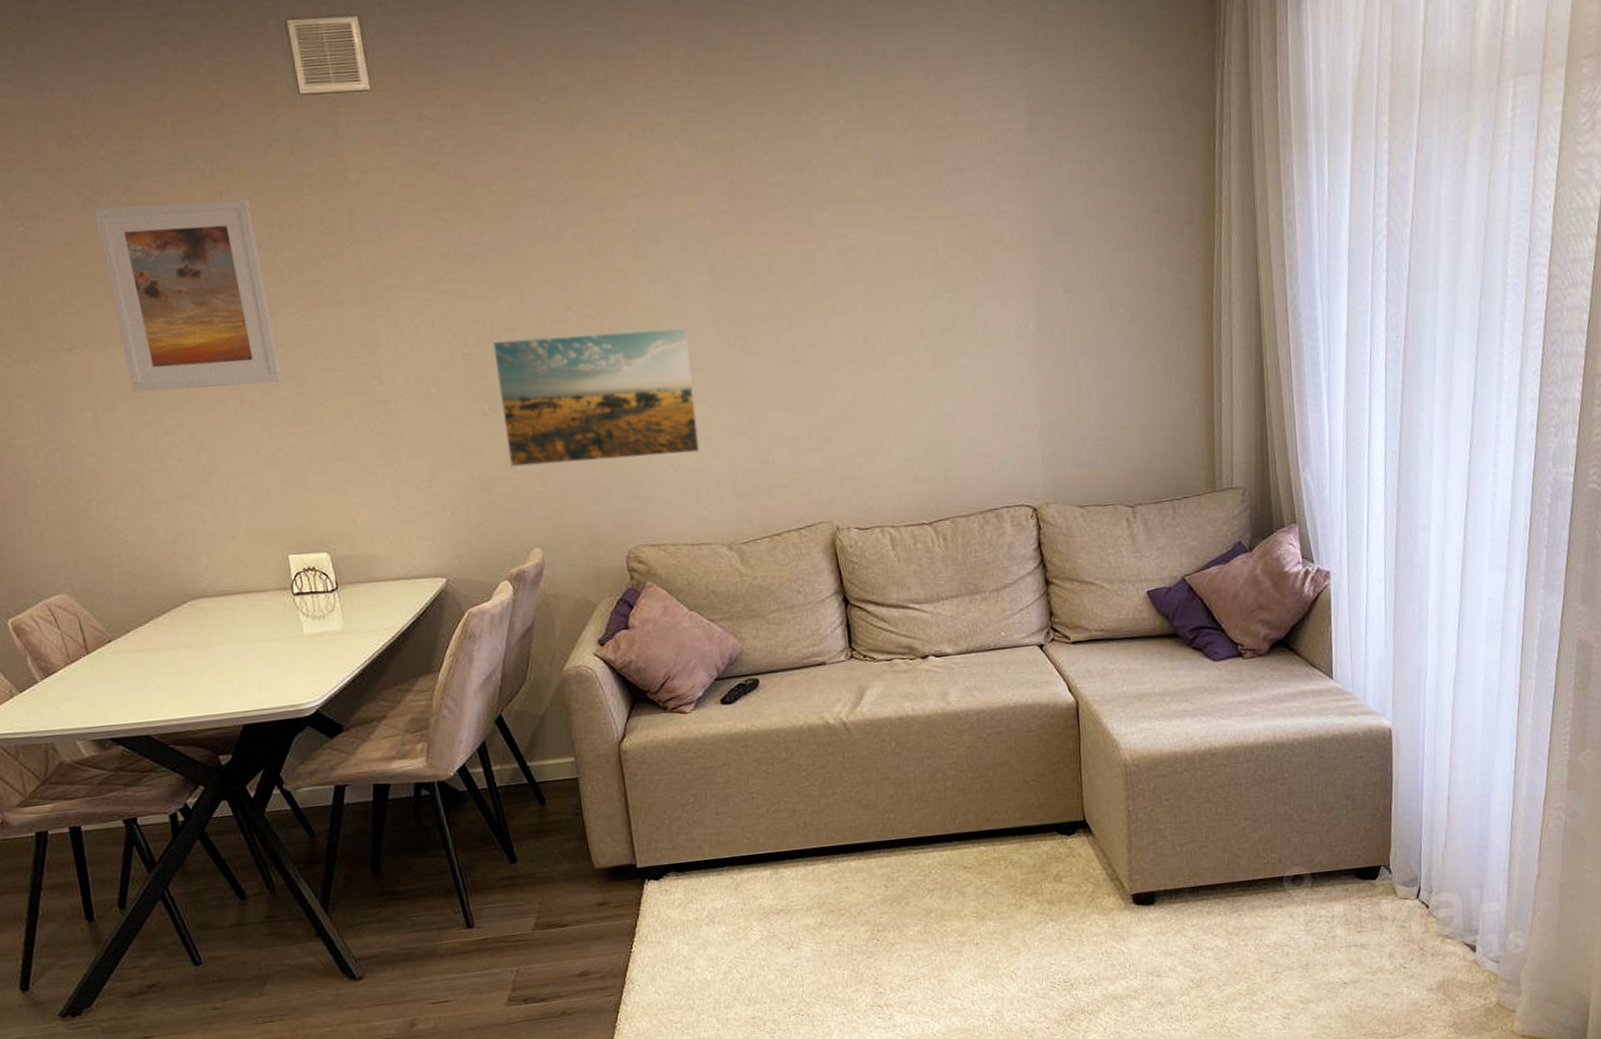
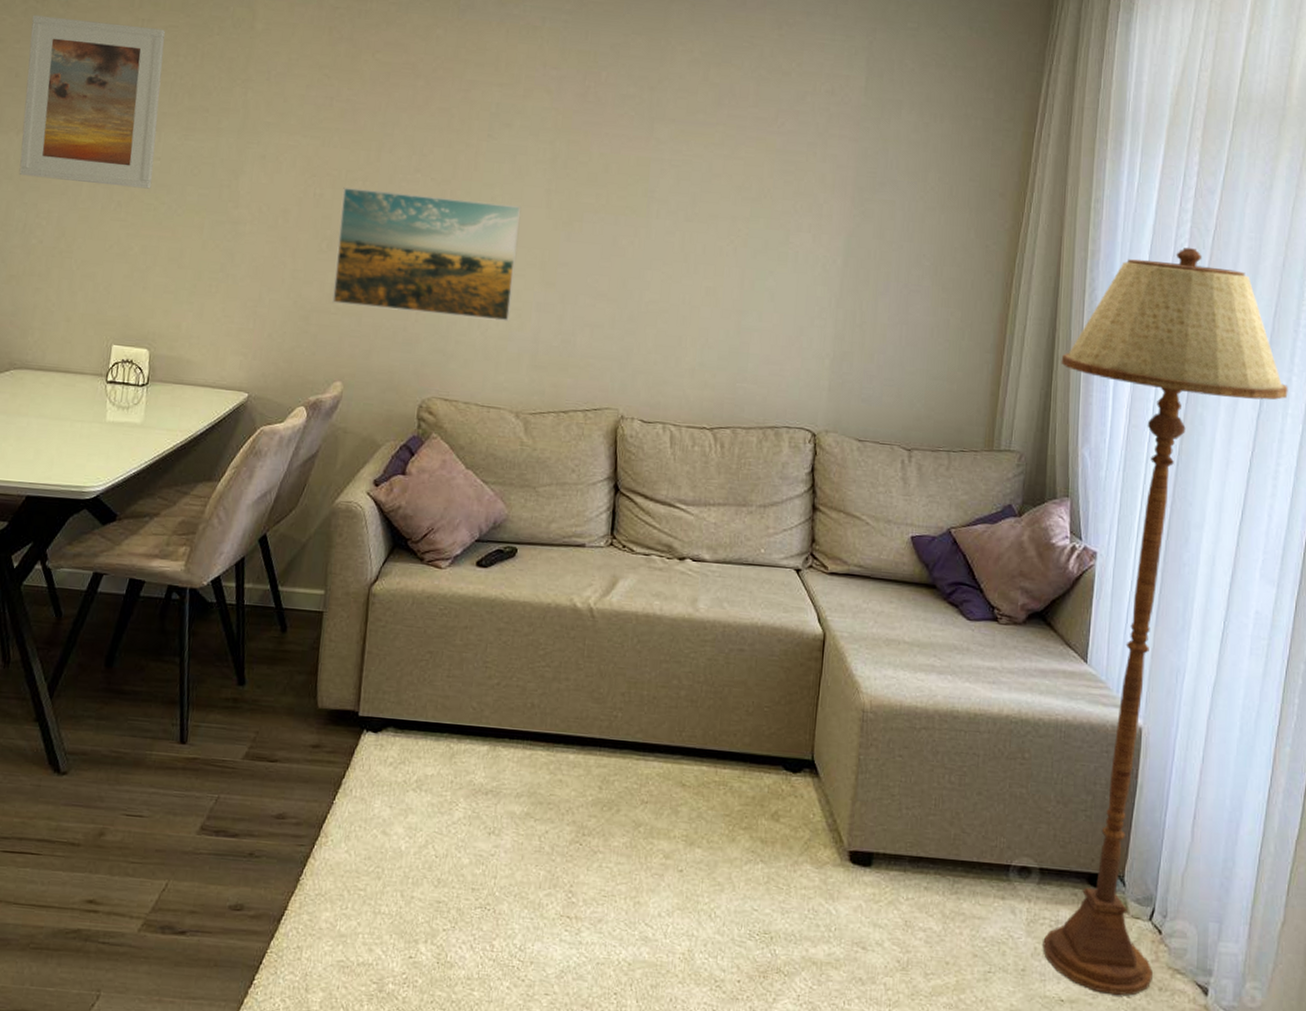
floor lamp: none [1272,244,1501,969] -> present [1043,247,1288,996]

